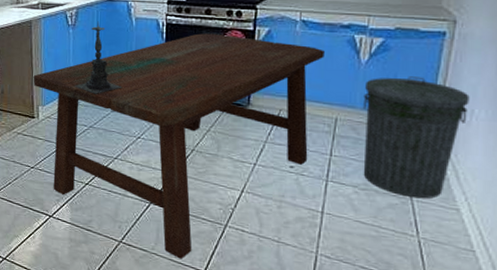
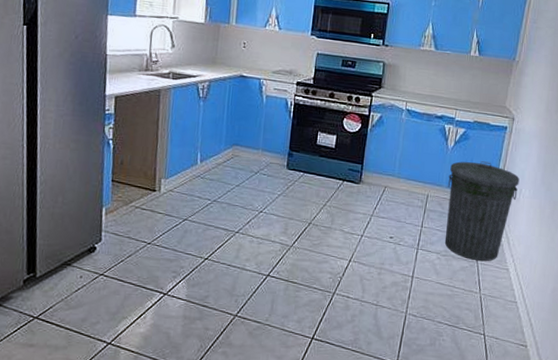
dining table: present [33,33,325,259] -> none [157,114,422,328]
candle holder: present [74,21,123,94] -> none [200,96,249,168]

